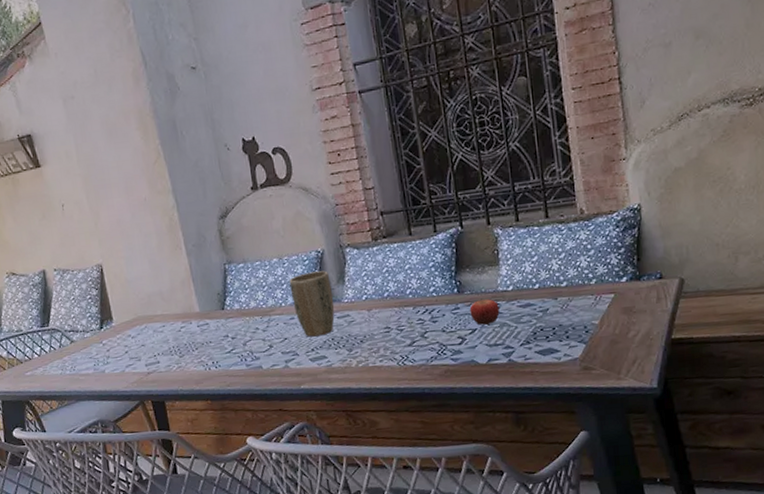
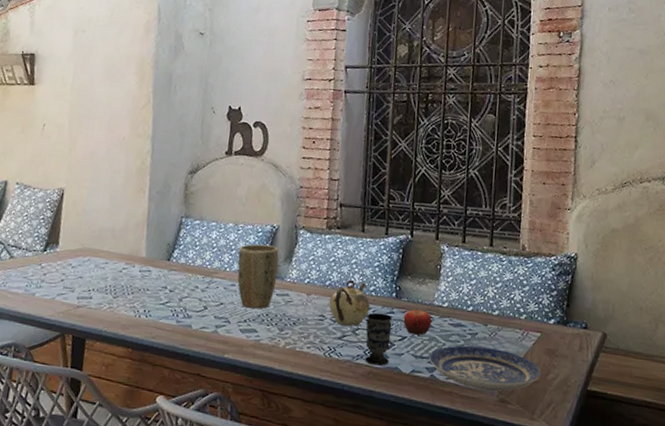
teapot: none [391,285,434,332] -> present [329,280,371,326]
cup: none [432,311,465,363] -> present [365,312,393,366]
plate: none [504,319,621,363] -> present [429,345,541,392]

